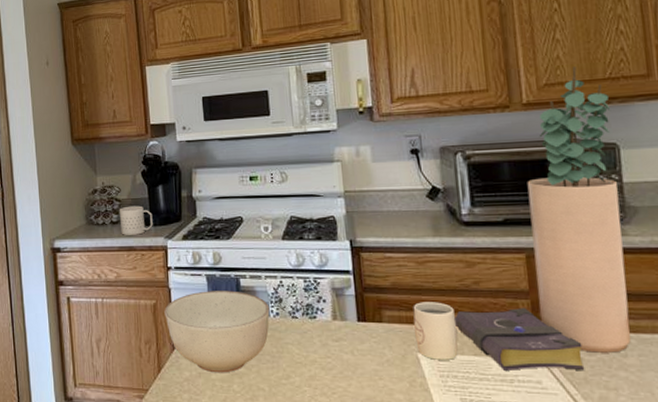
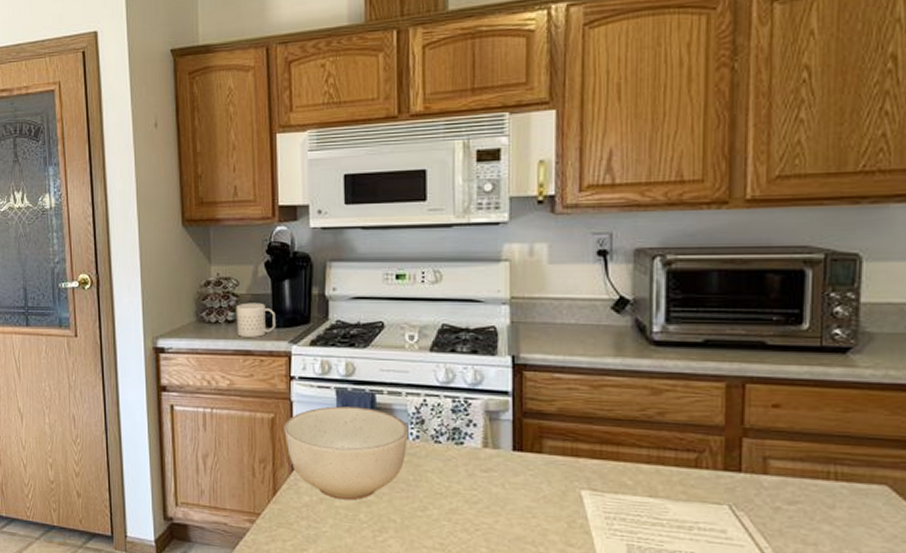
mug: present [413,302,459,360] -> none [580,432,632,500]
book: present [455,308,585,371] -> none [630,445,782,521]
vase: present [527,67,631,353] -> none [734,155,859,503]

